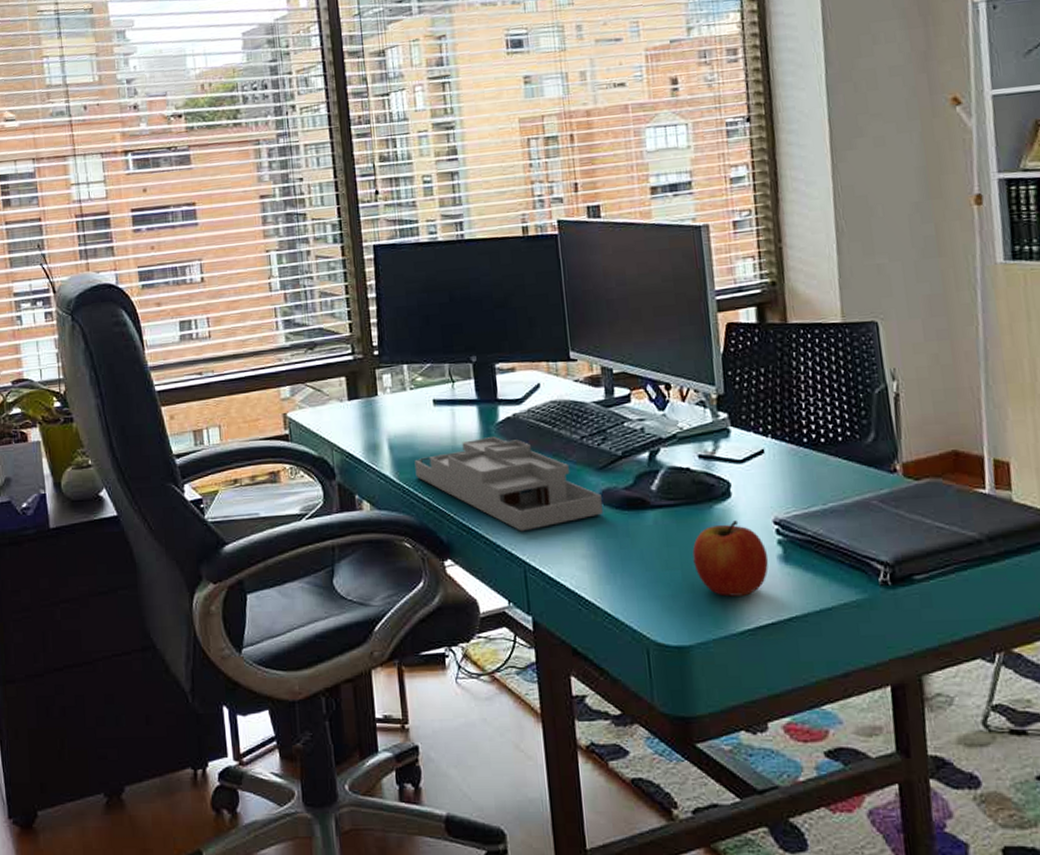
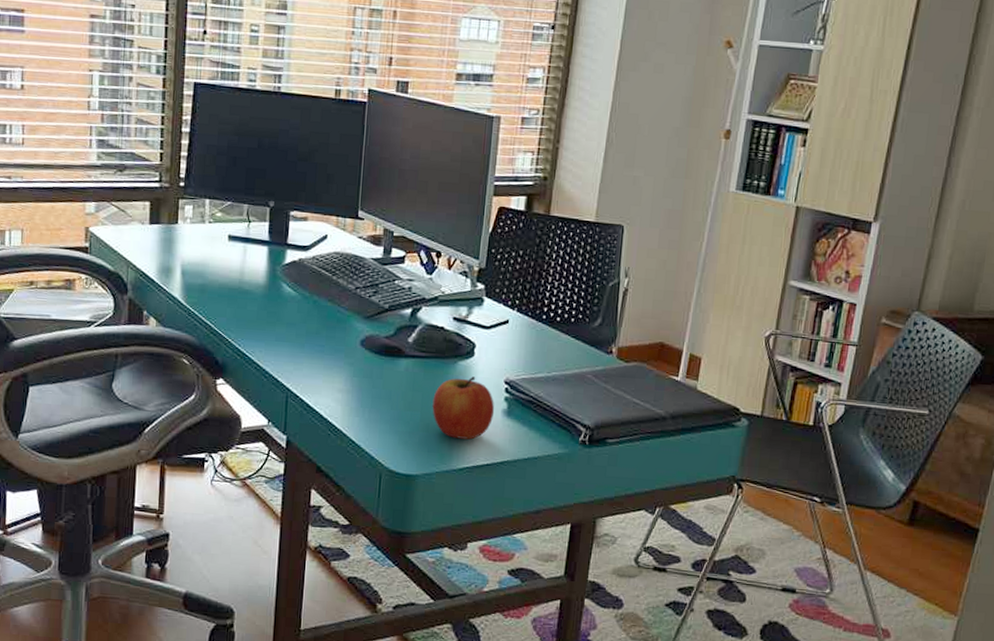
desk organizer: present [414,437,603,532] -> none [202,276,364,363]

